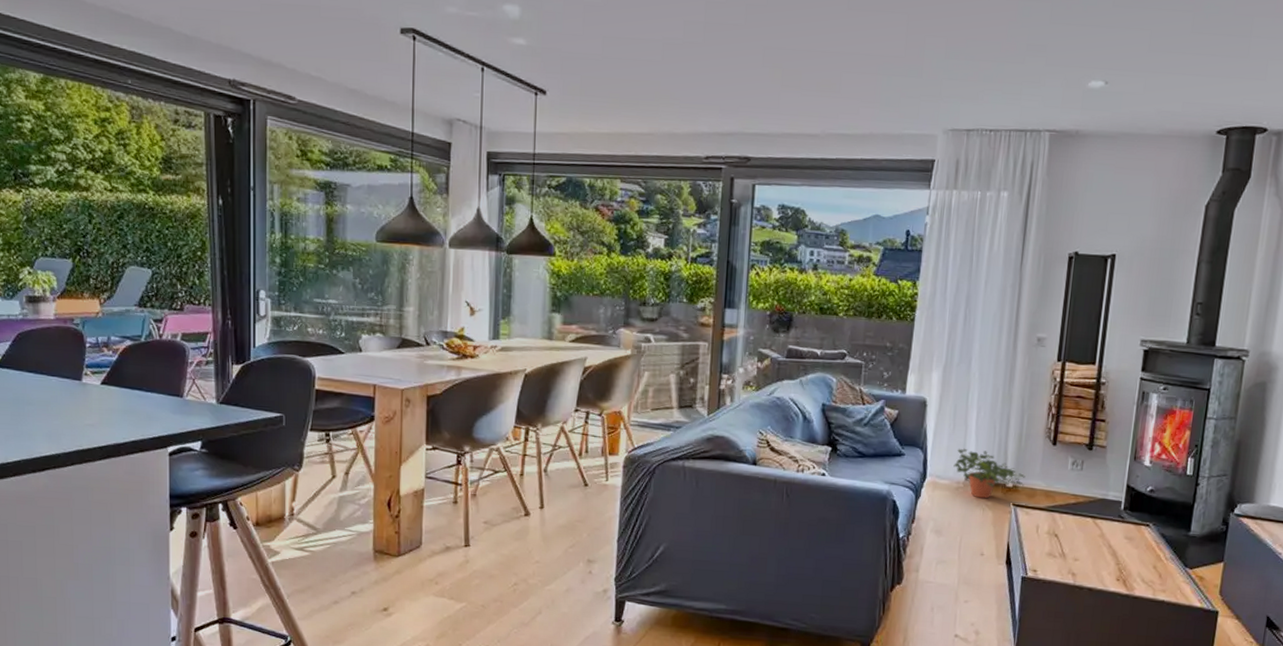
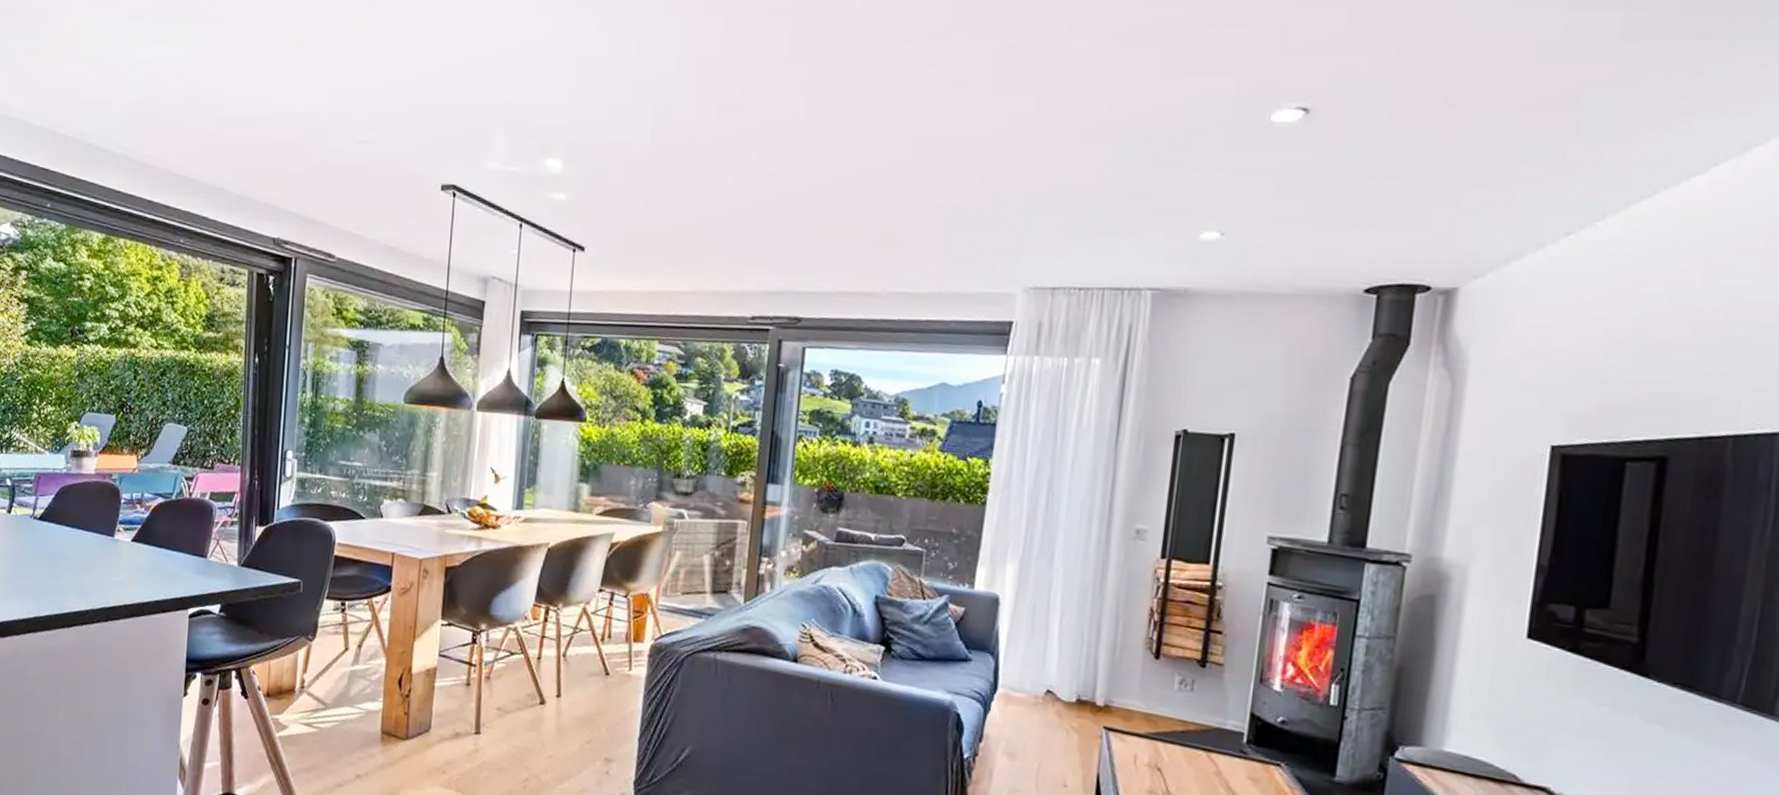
potted plant: present [953,448,1026,499] -> none [1031,656,1120,719]

